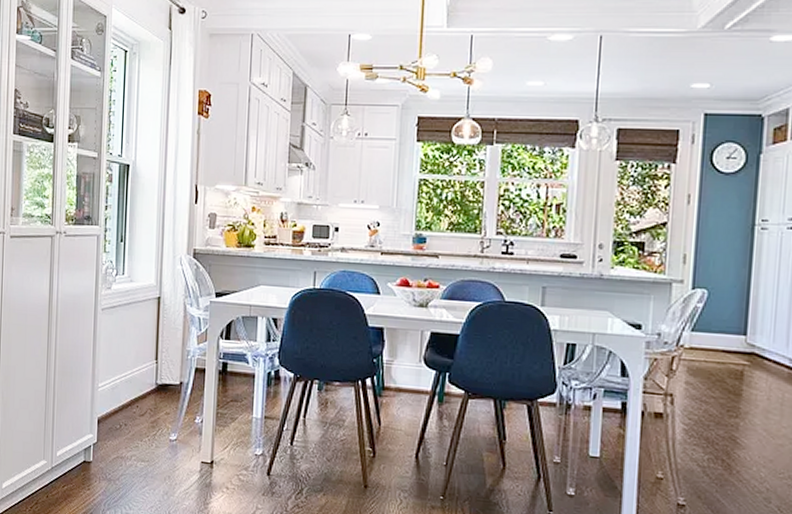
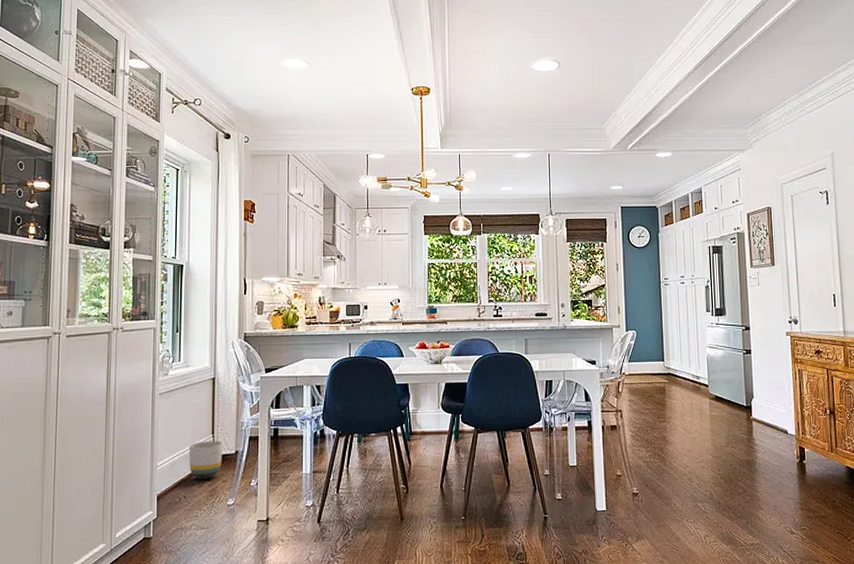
planter: none [131,366,166,409] -> present [189,441,222,480]

